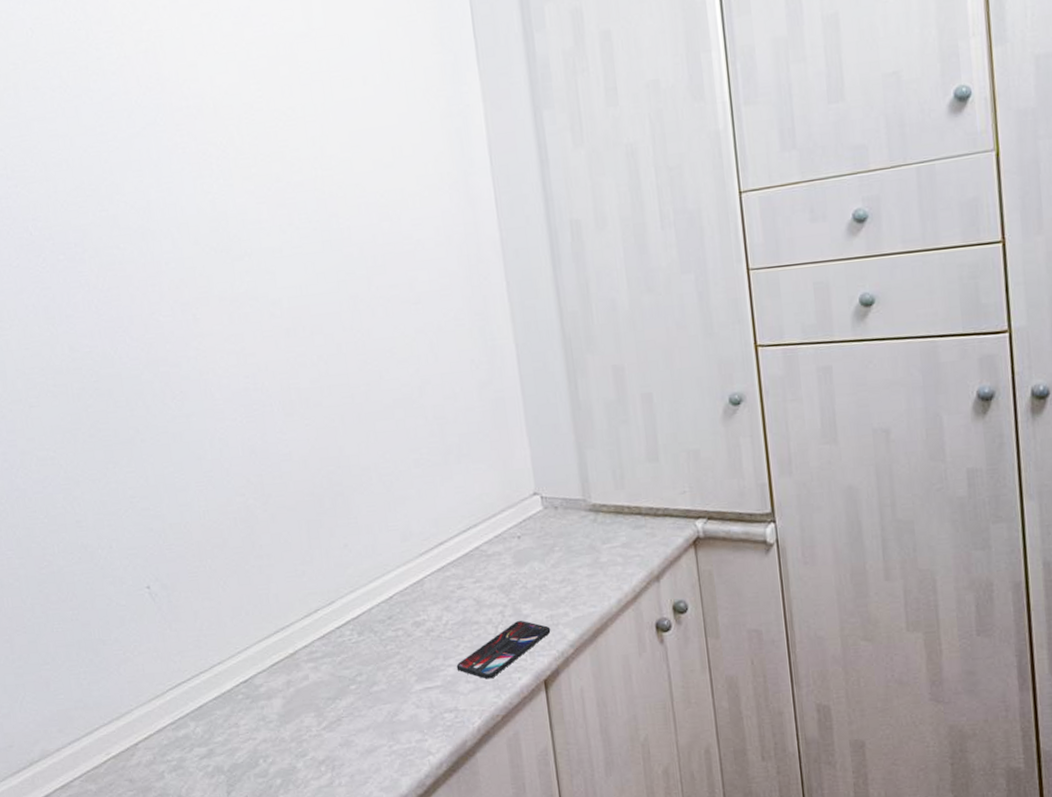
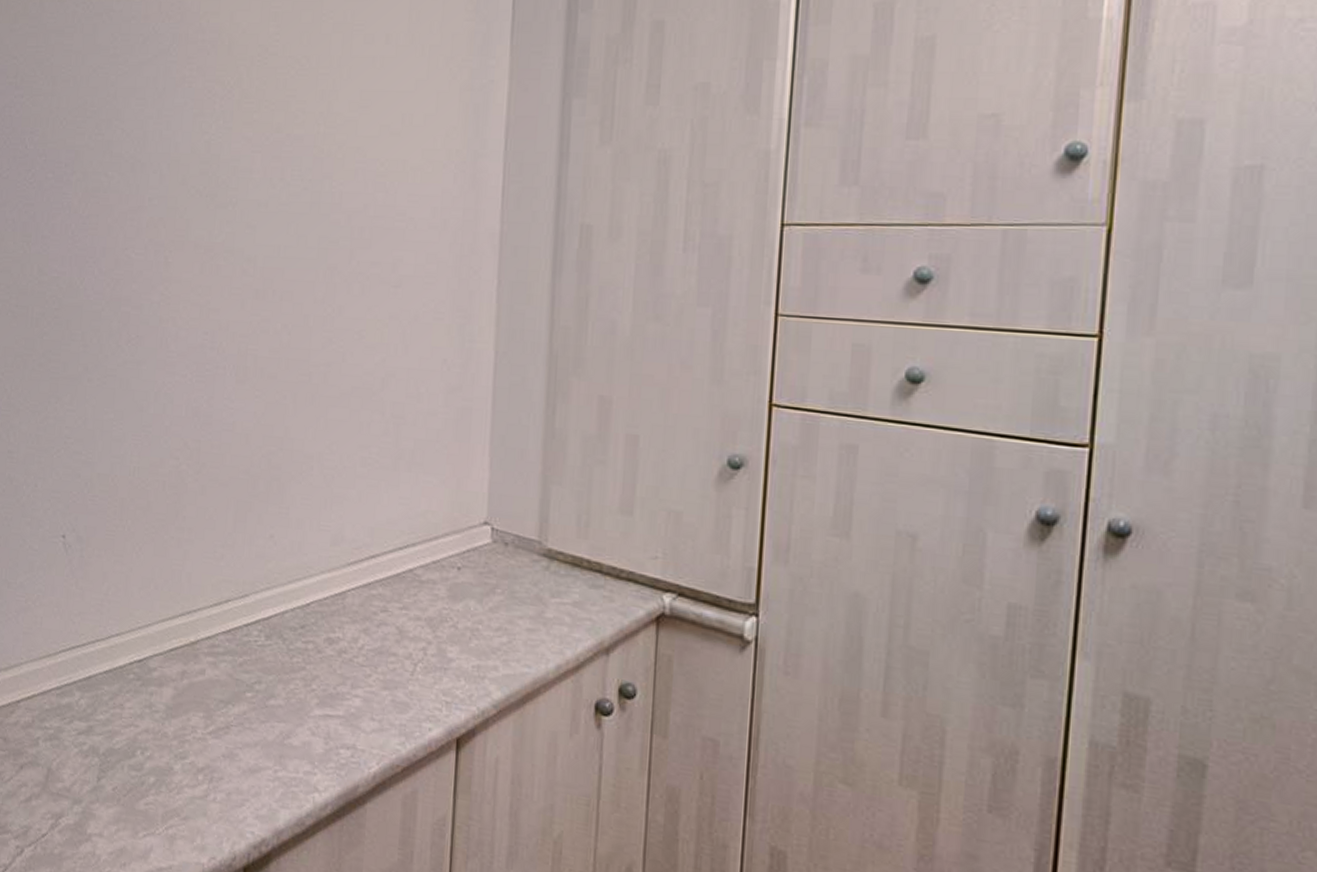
smartphone: present [456,620,551,679] -> none [363,662,475,722]

